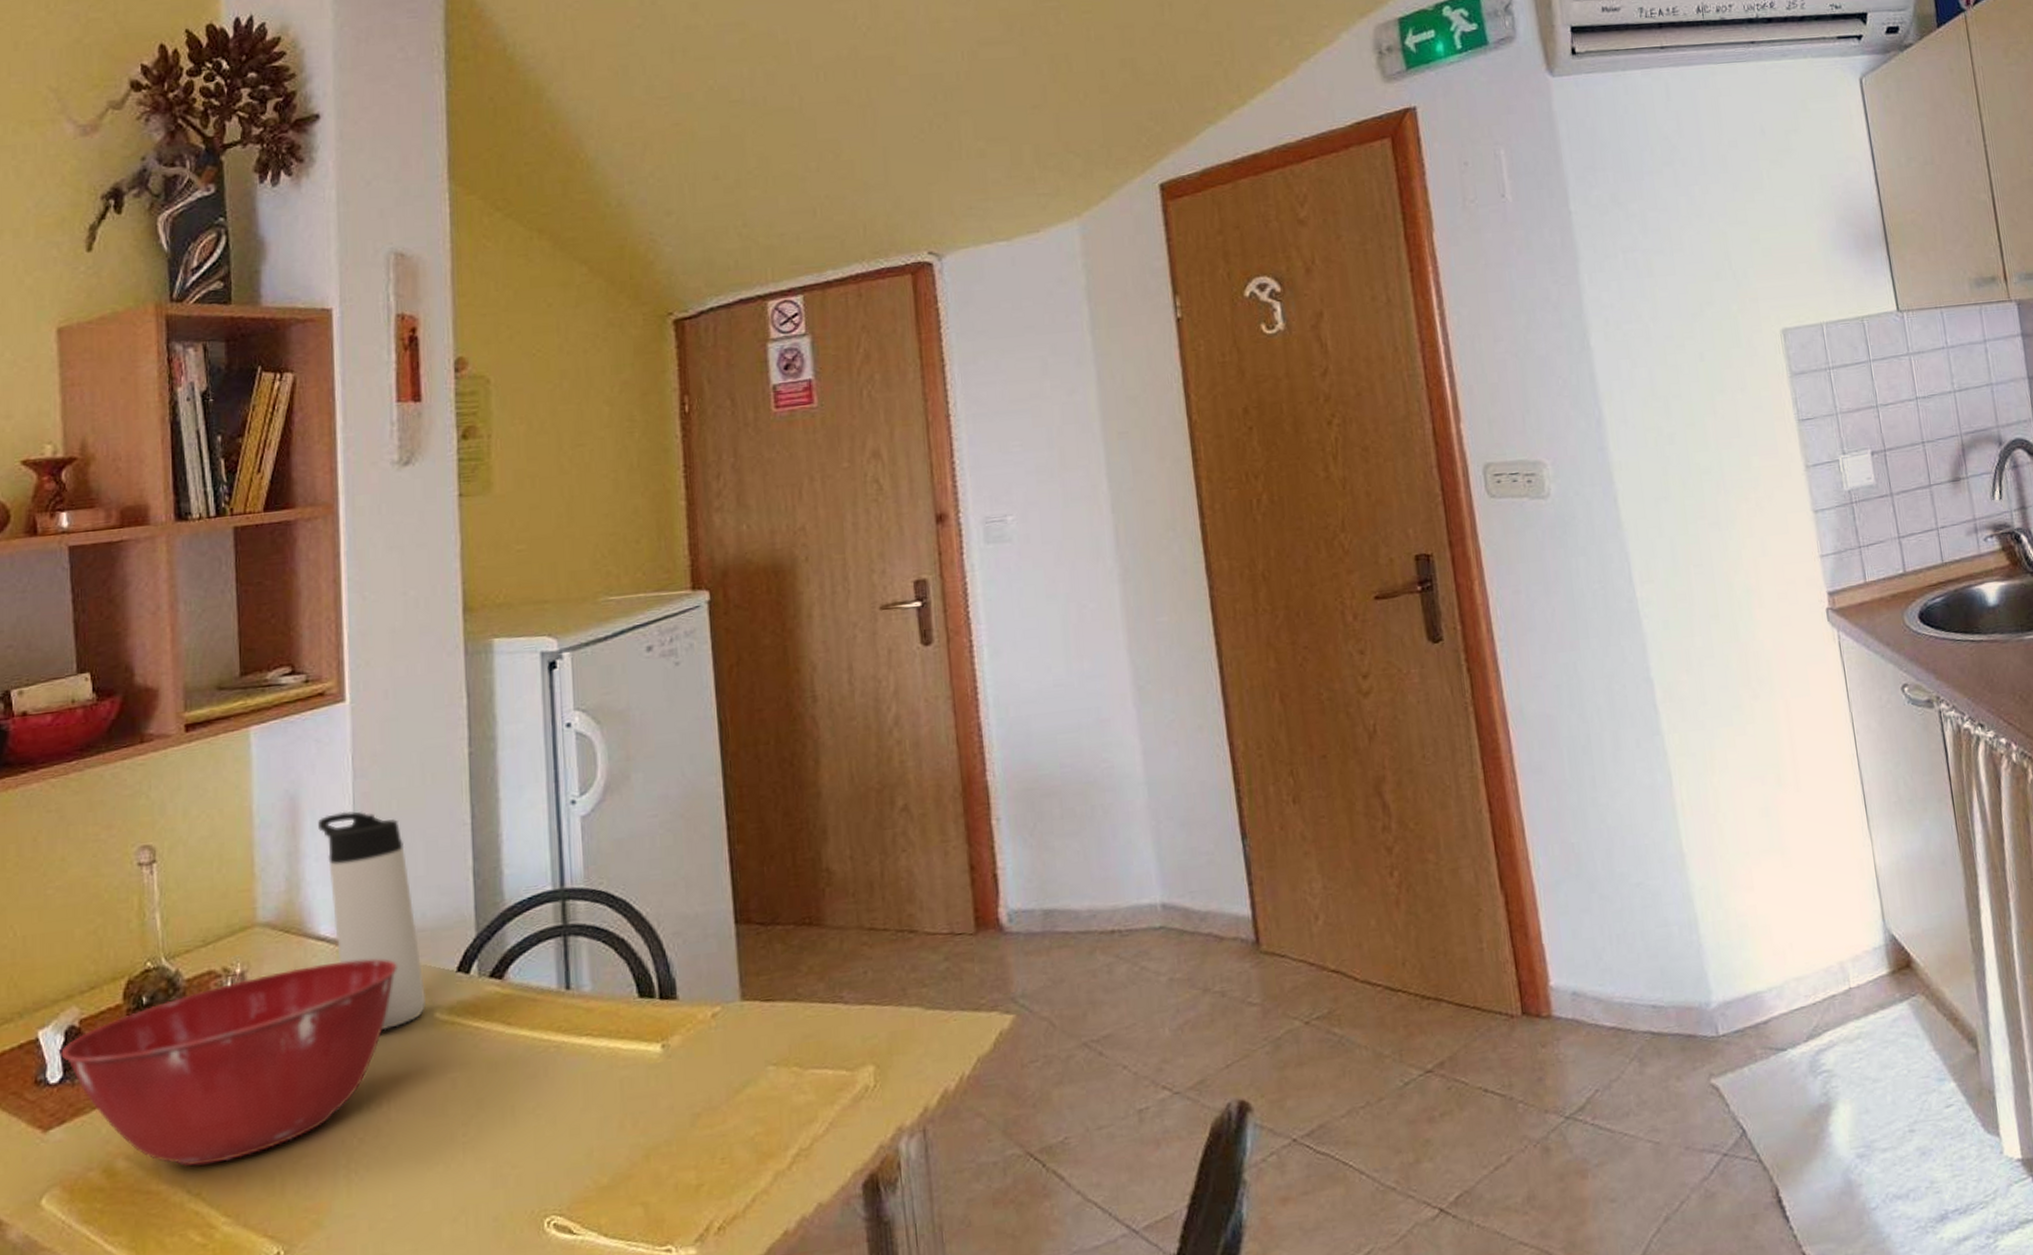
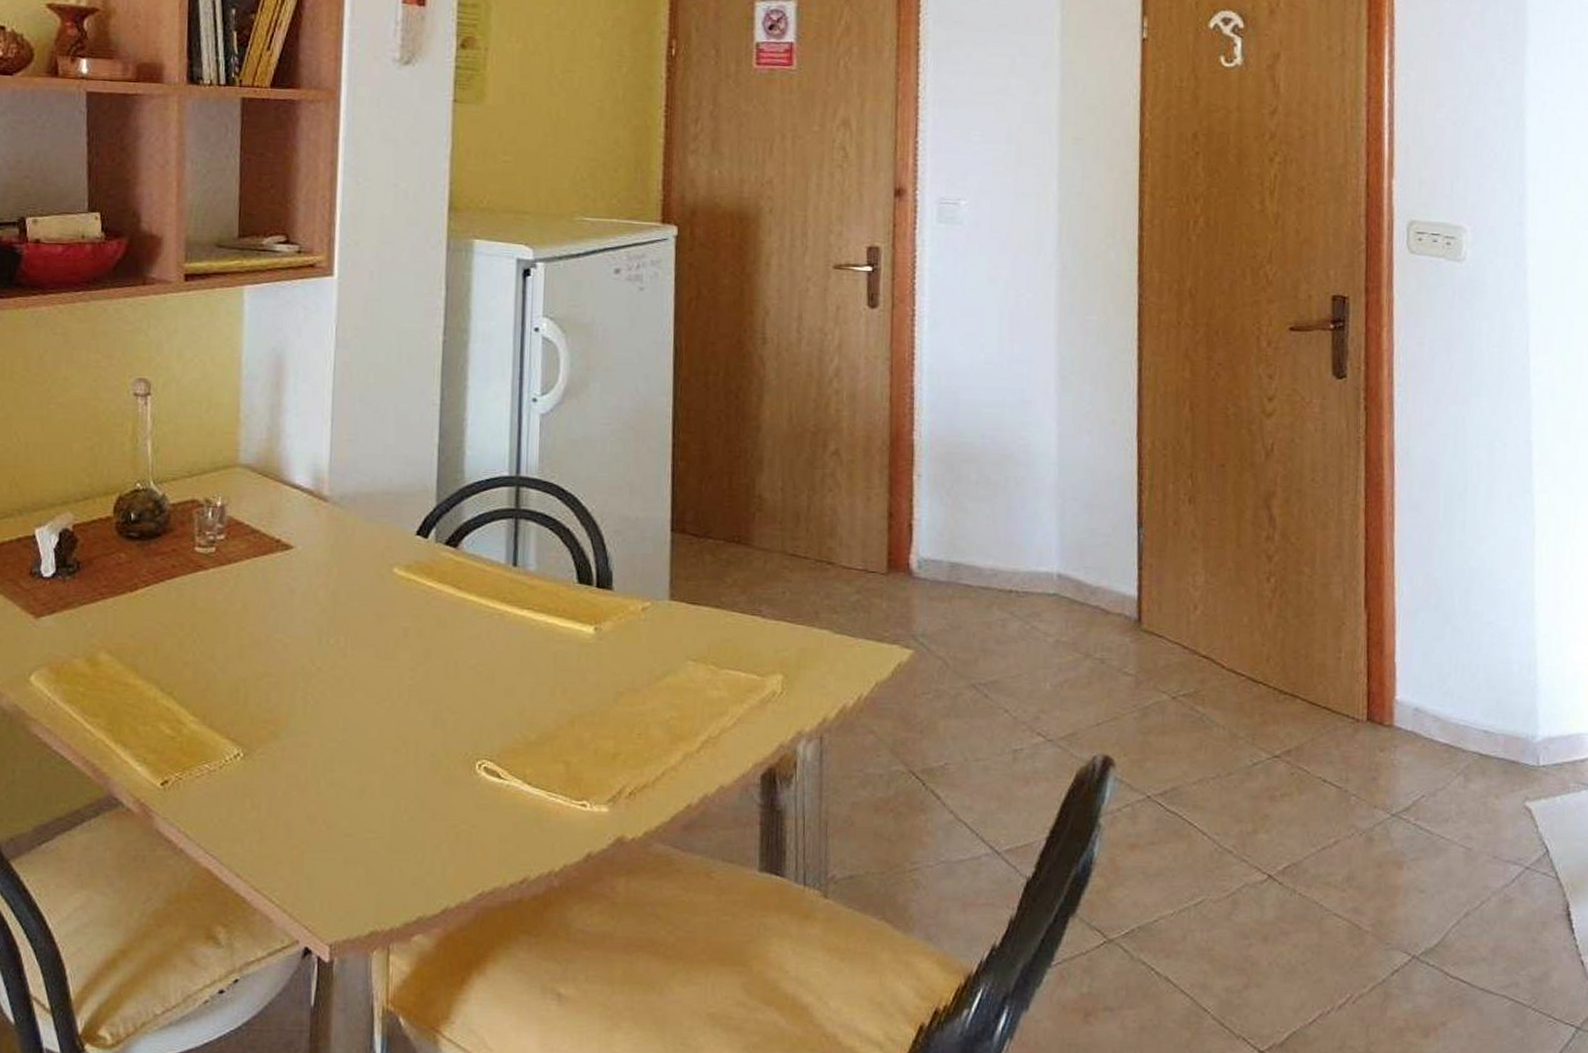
mixing bowl: present [61,959,397,1166] -> none [55,509,363,669]
thermos bottle: present [318,811,426,1031] -> none [300,375,386,577]

